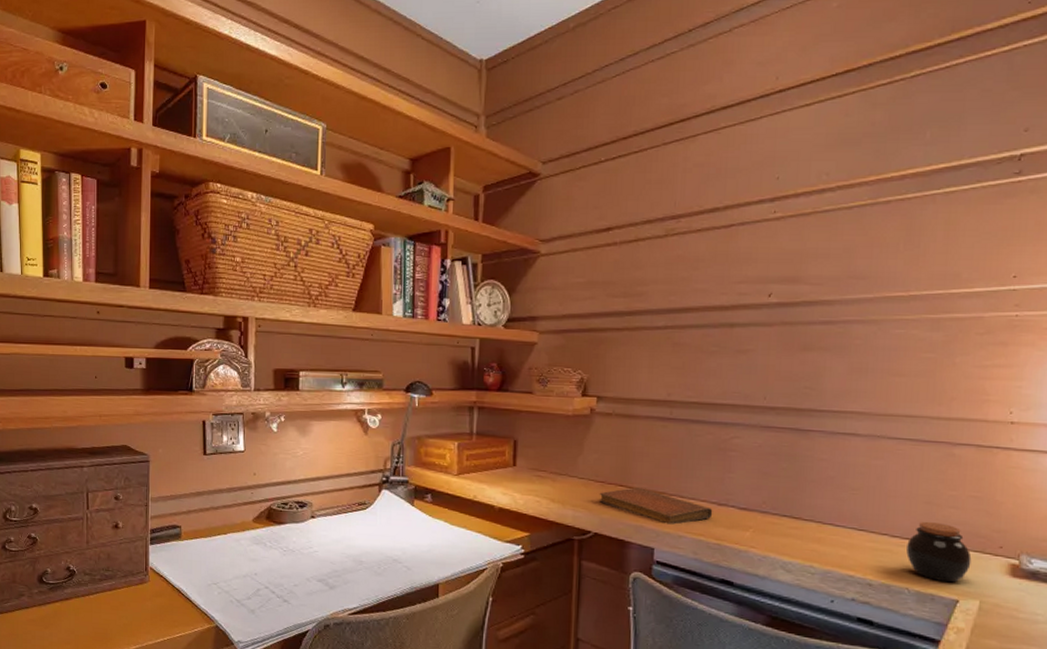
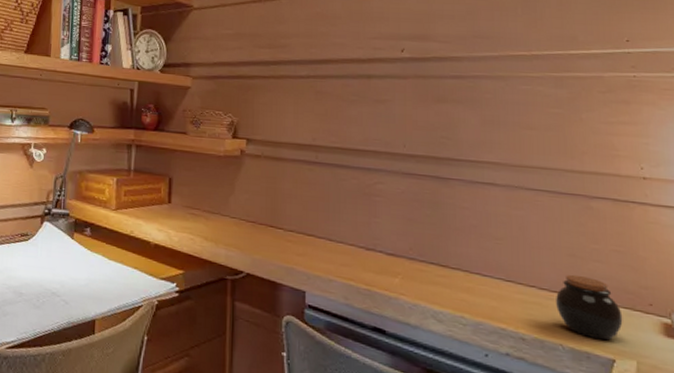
notebook: present [599,487,713,525] -> none [250,228,361,268]

